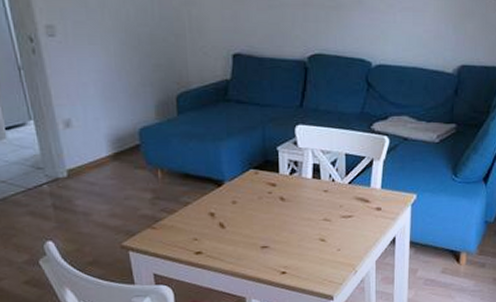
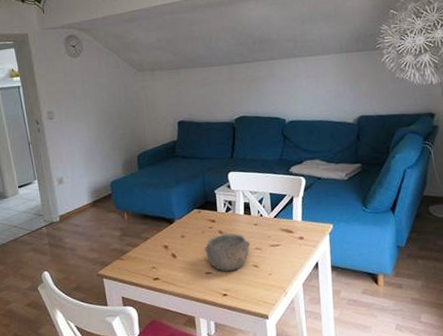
bowl: none [261,200,317,245] -> present [204,233,250,271]

